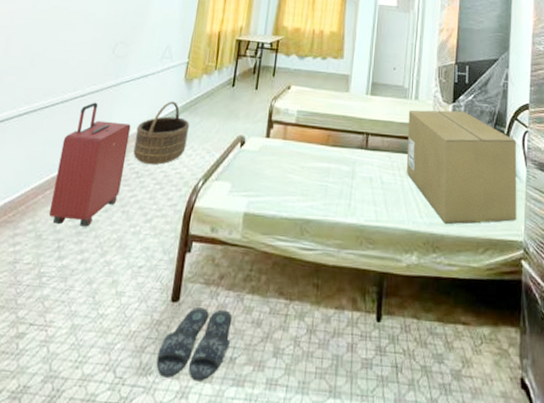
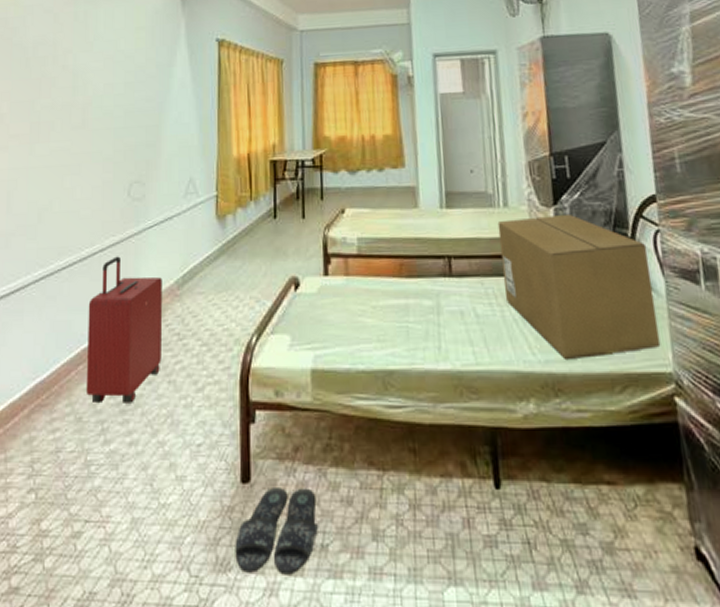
basket: present [133,101,190,165] -> none [170,244,231,322]

